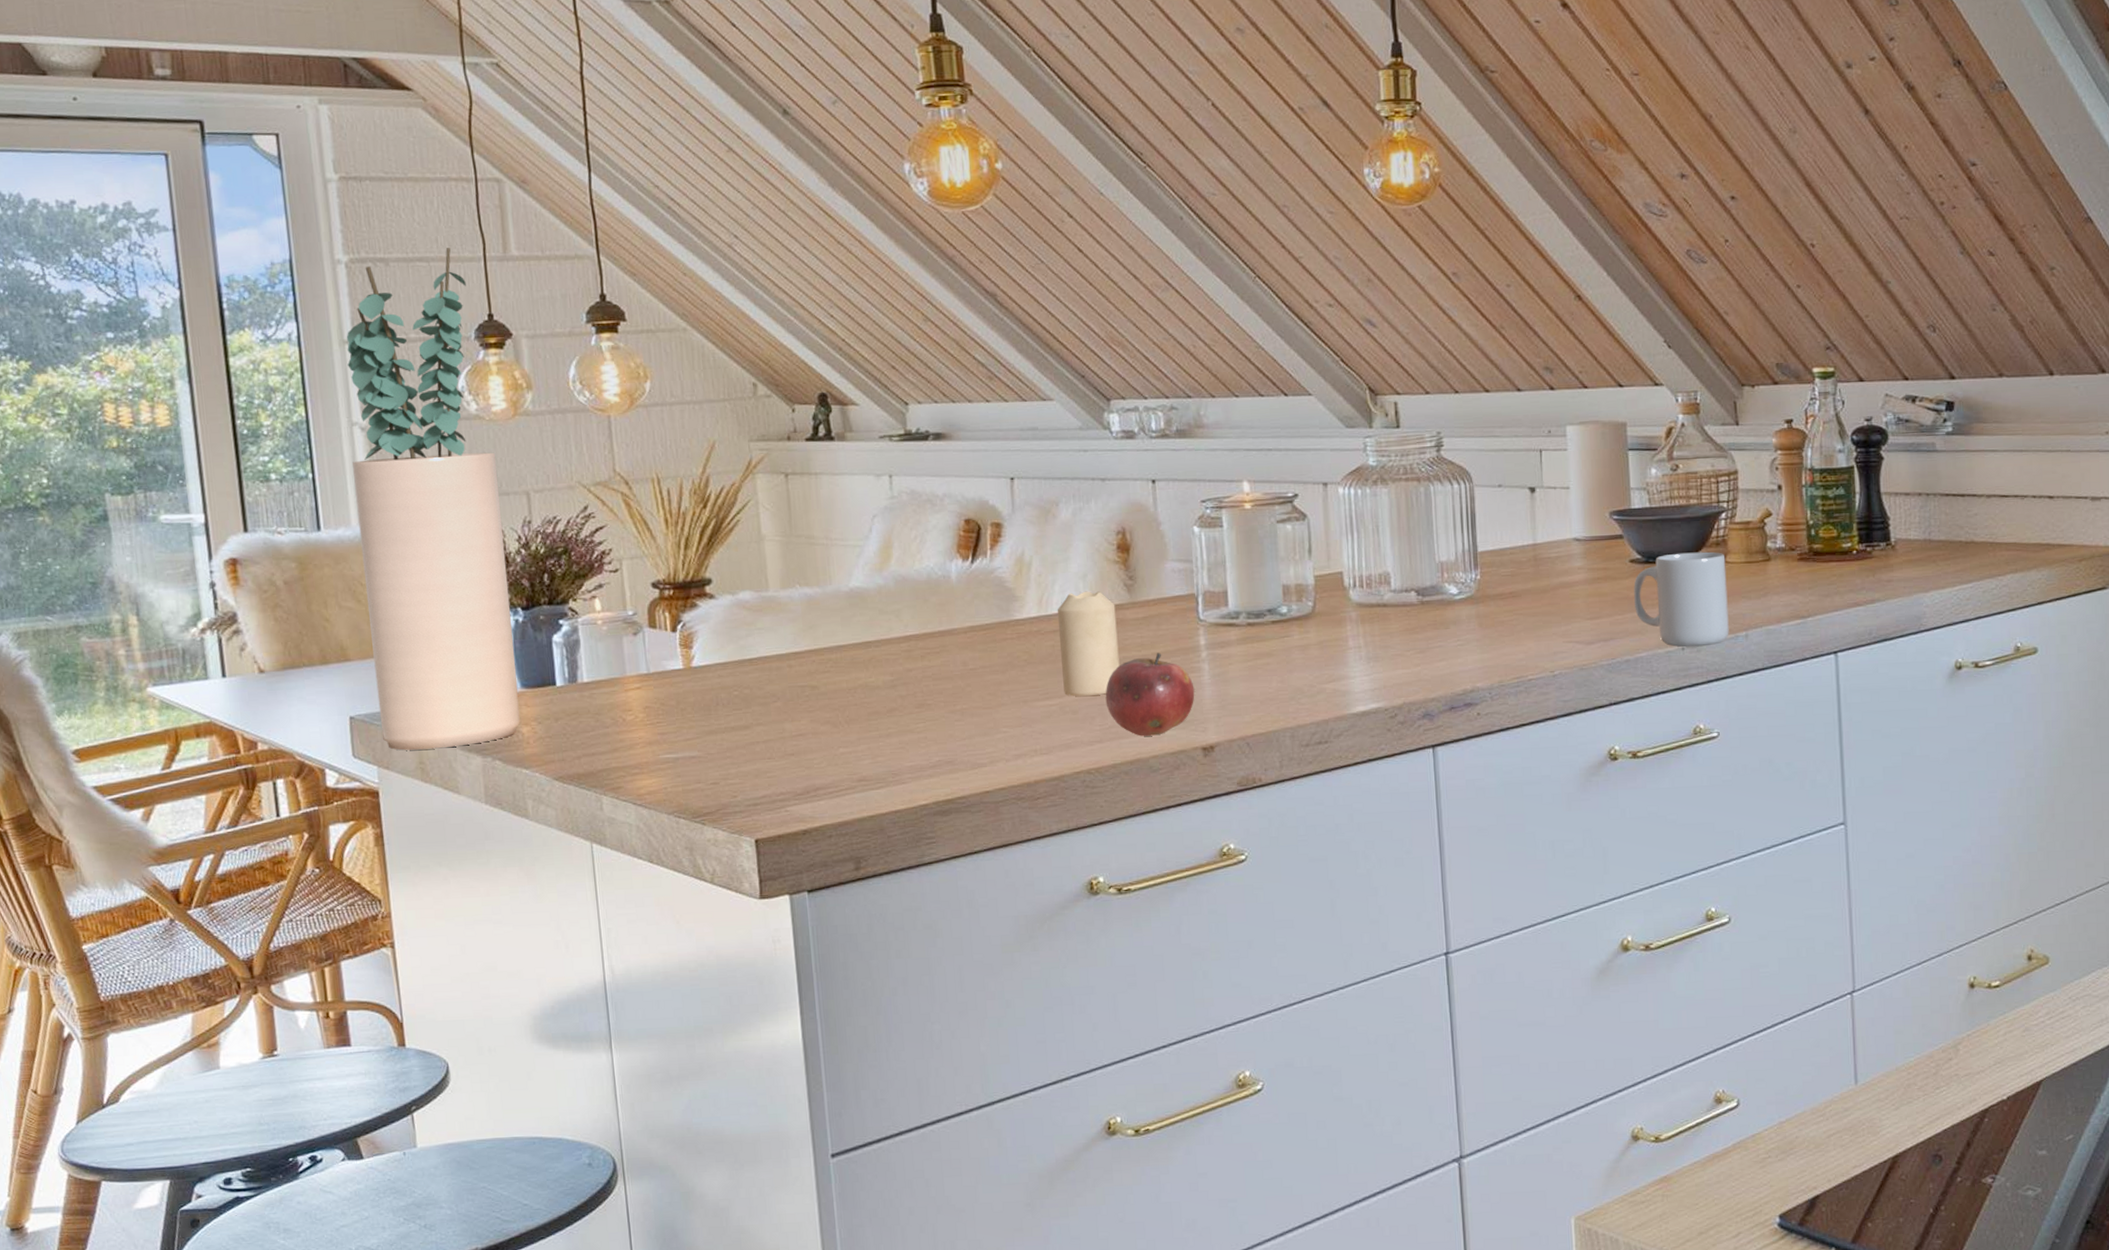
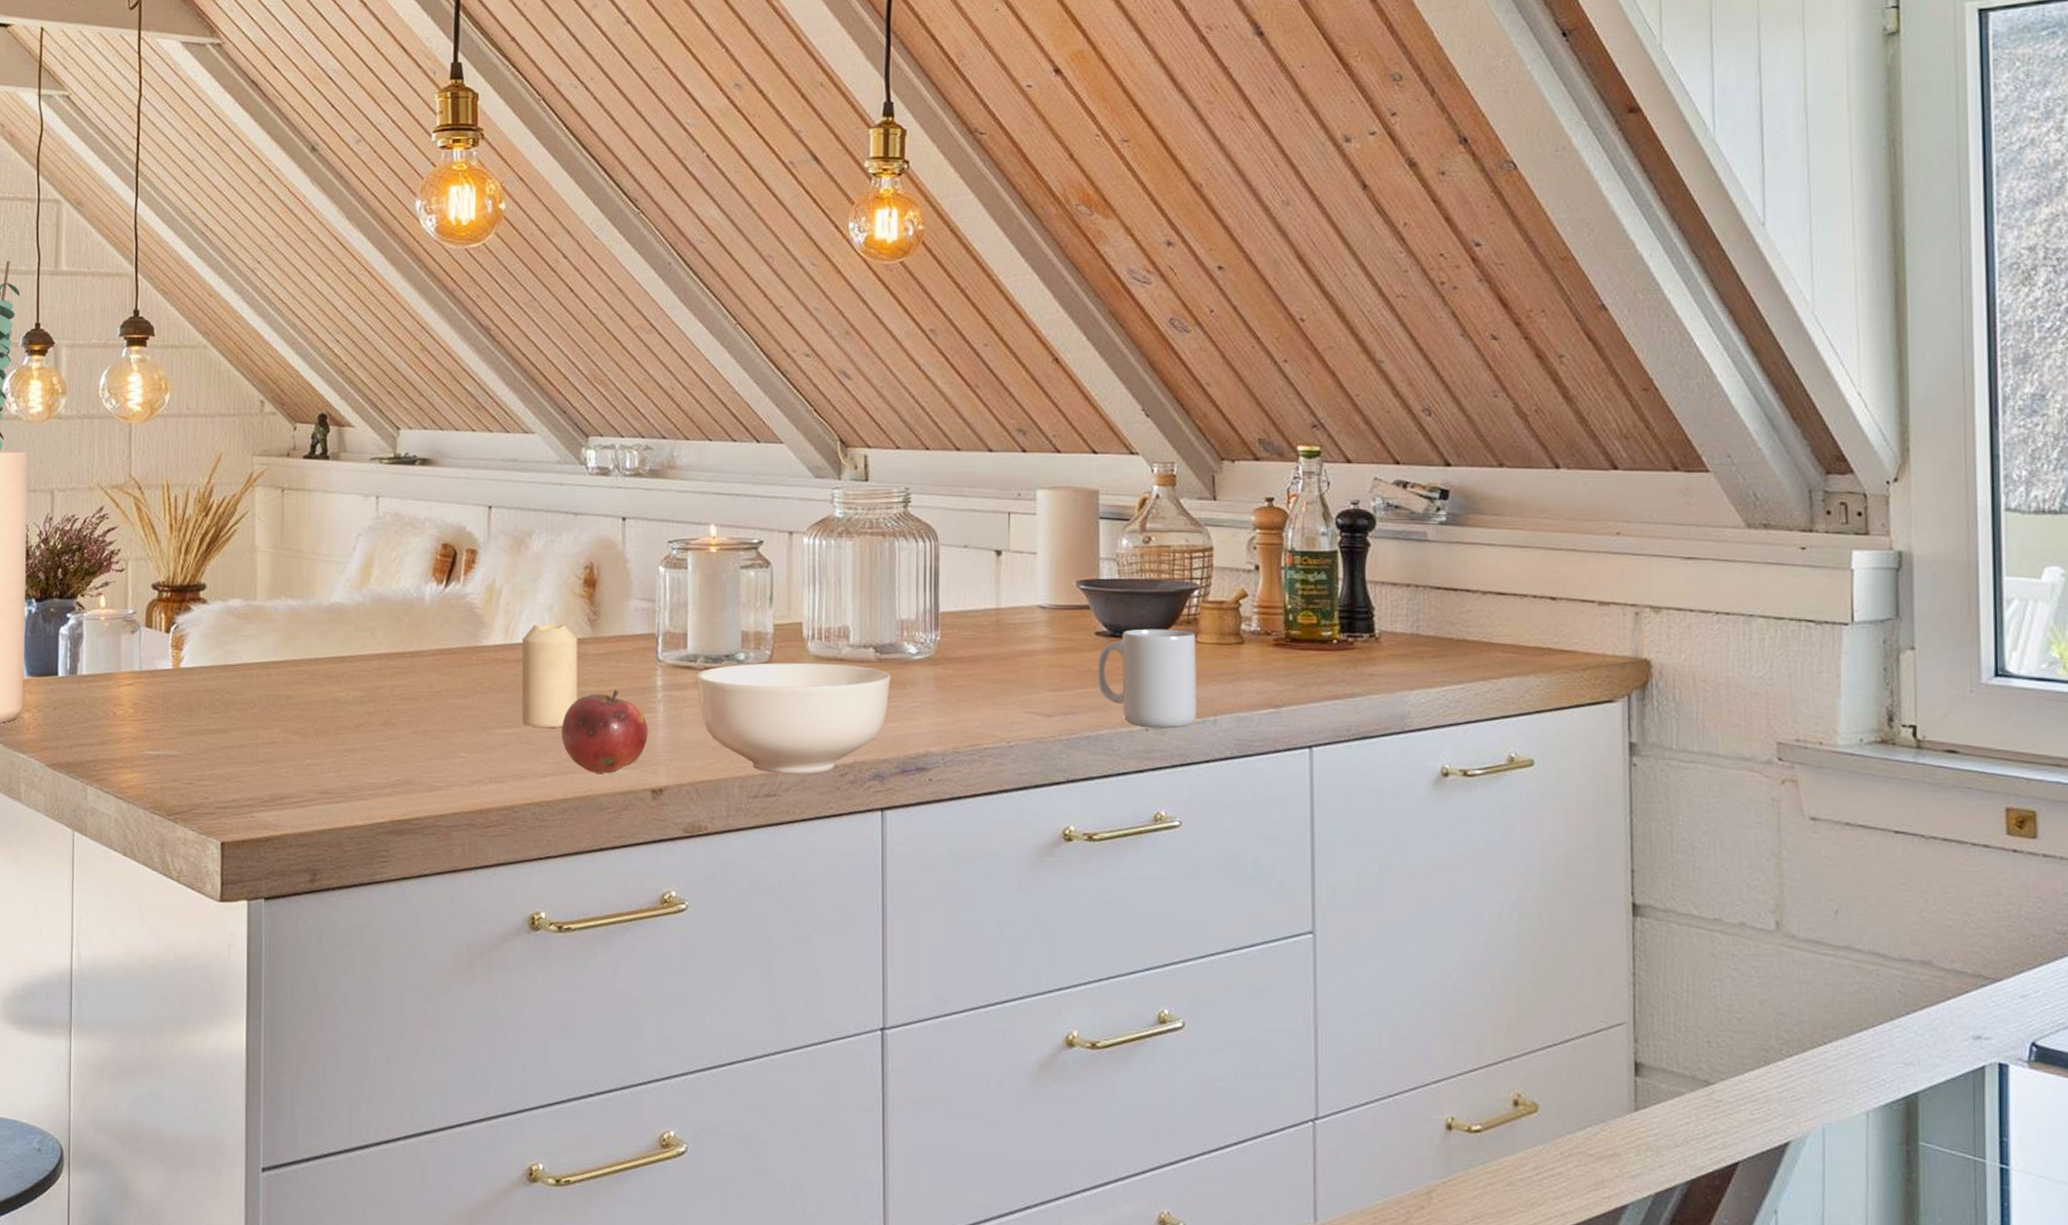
bowl: none [1239,609,1435,721] -> present [695,662,891,774]

